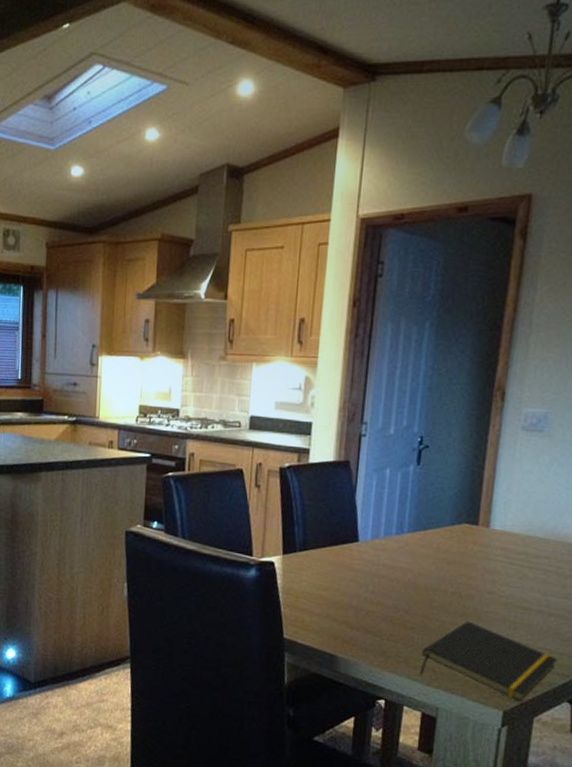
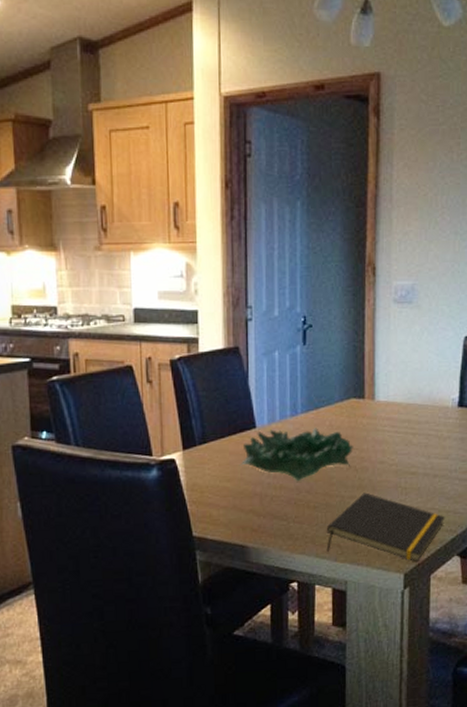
decorative bowl: none [338,545,461,600] -> present [240,428,354,482]

